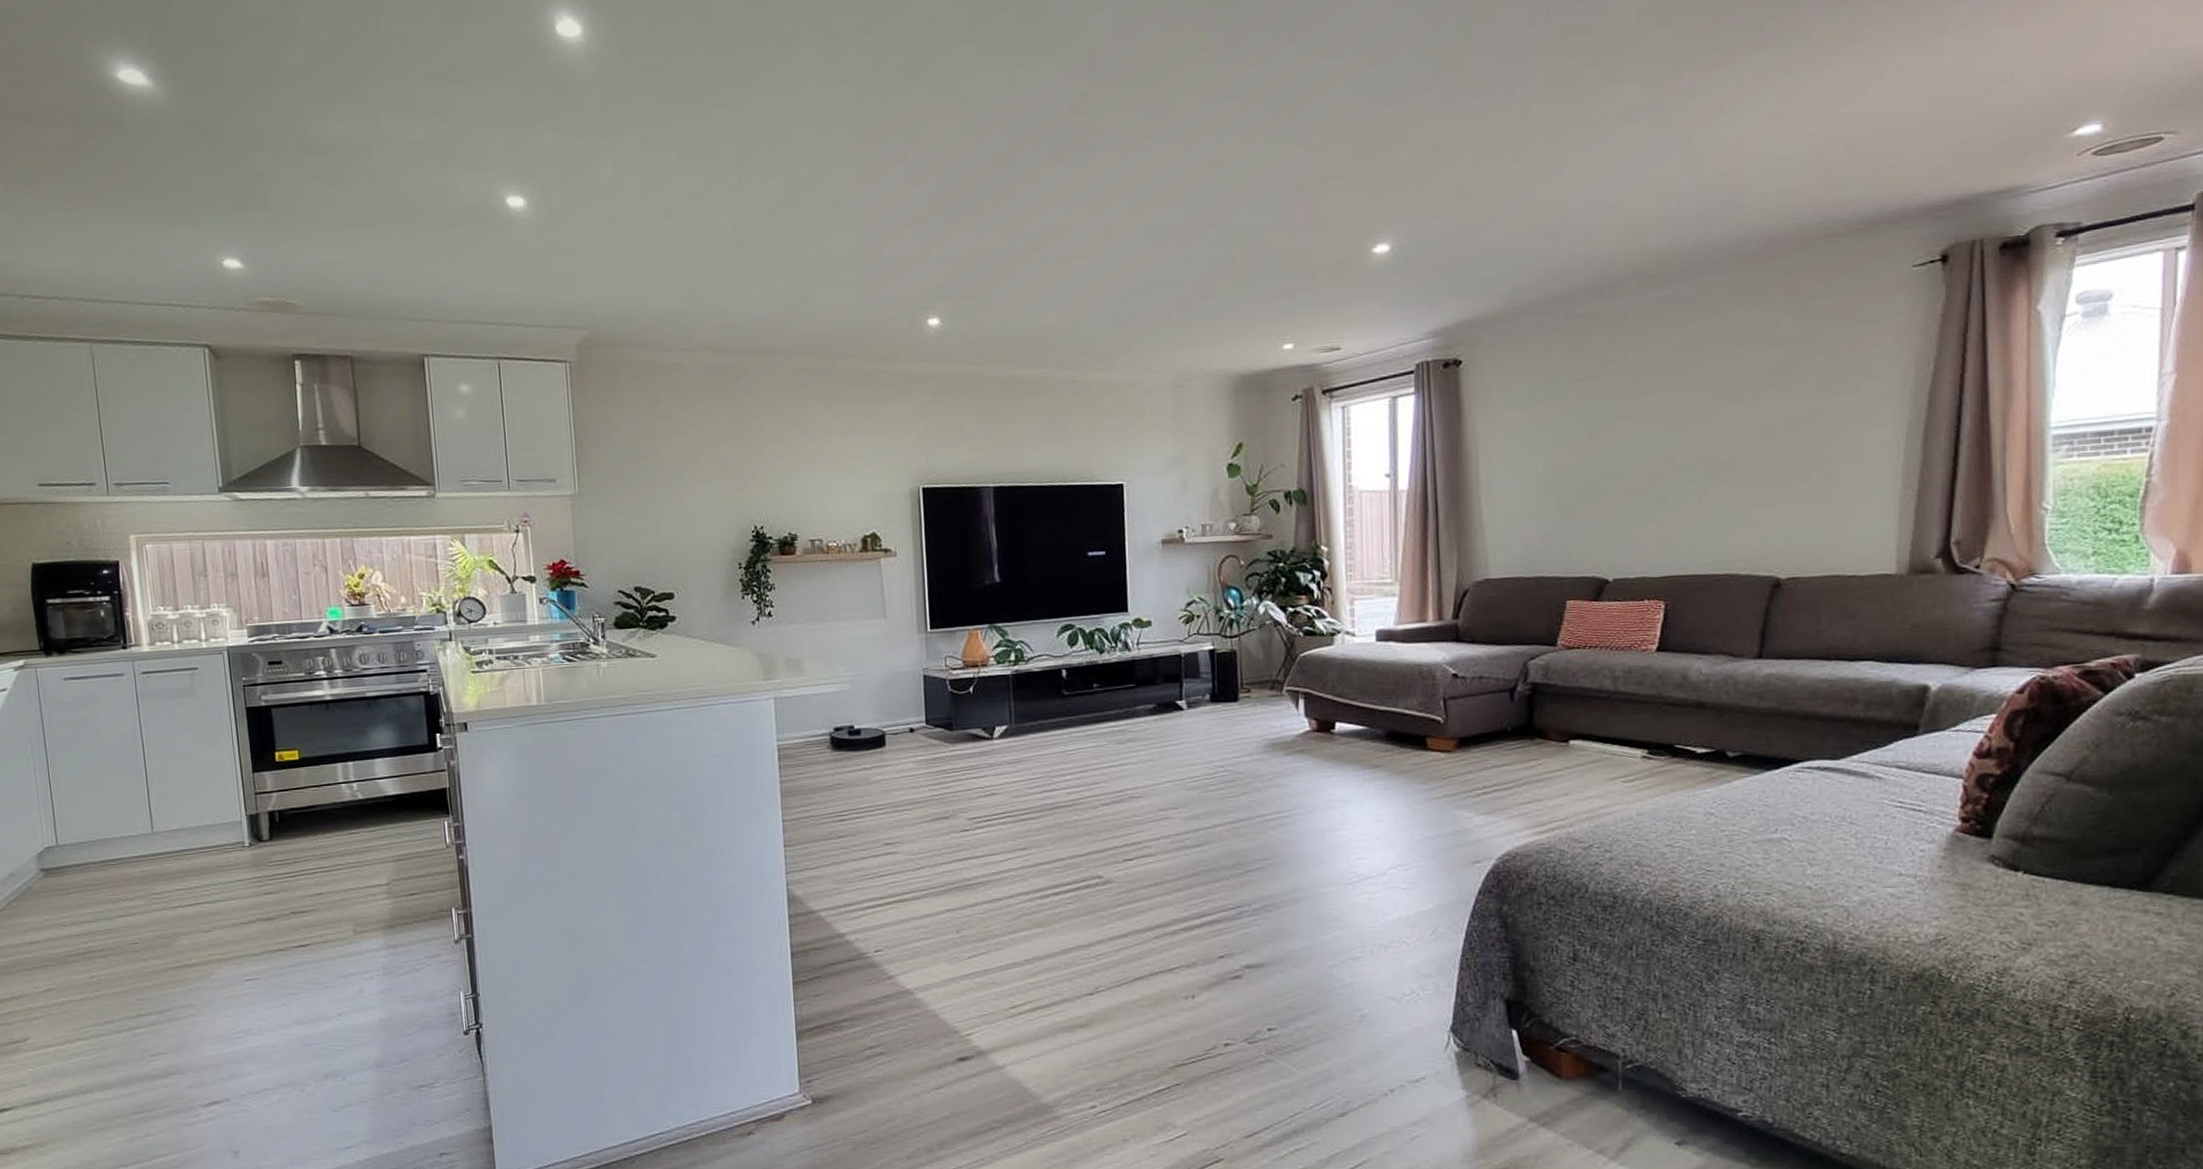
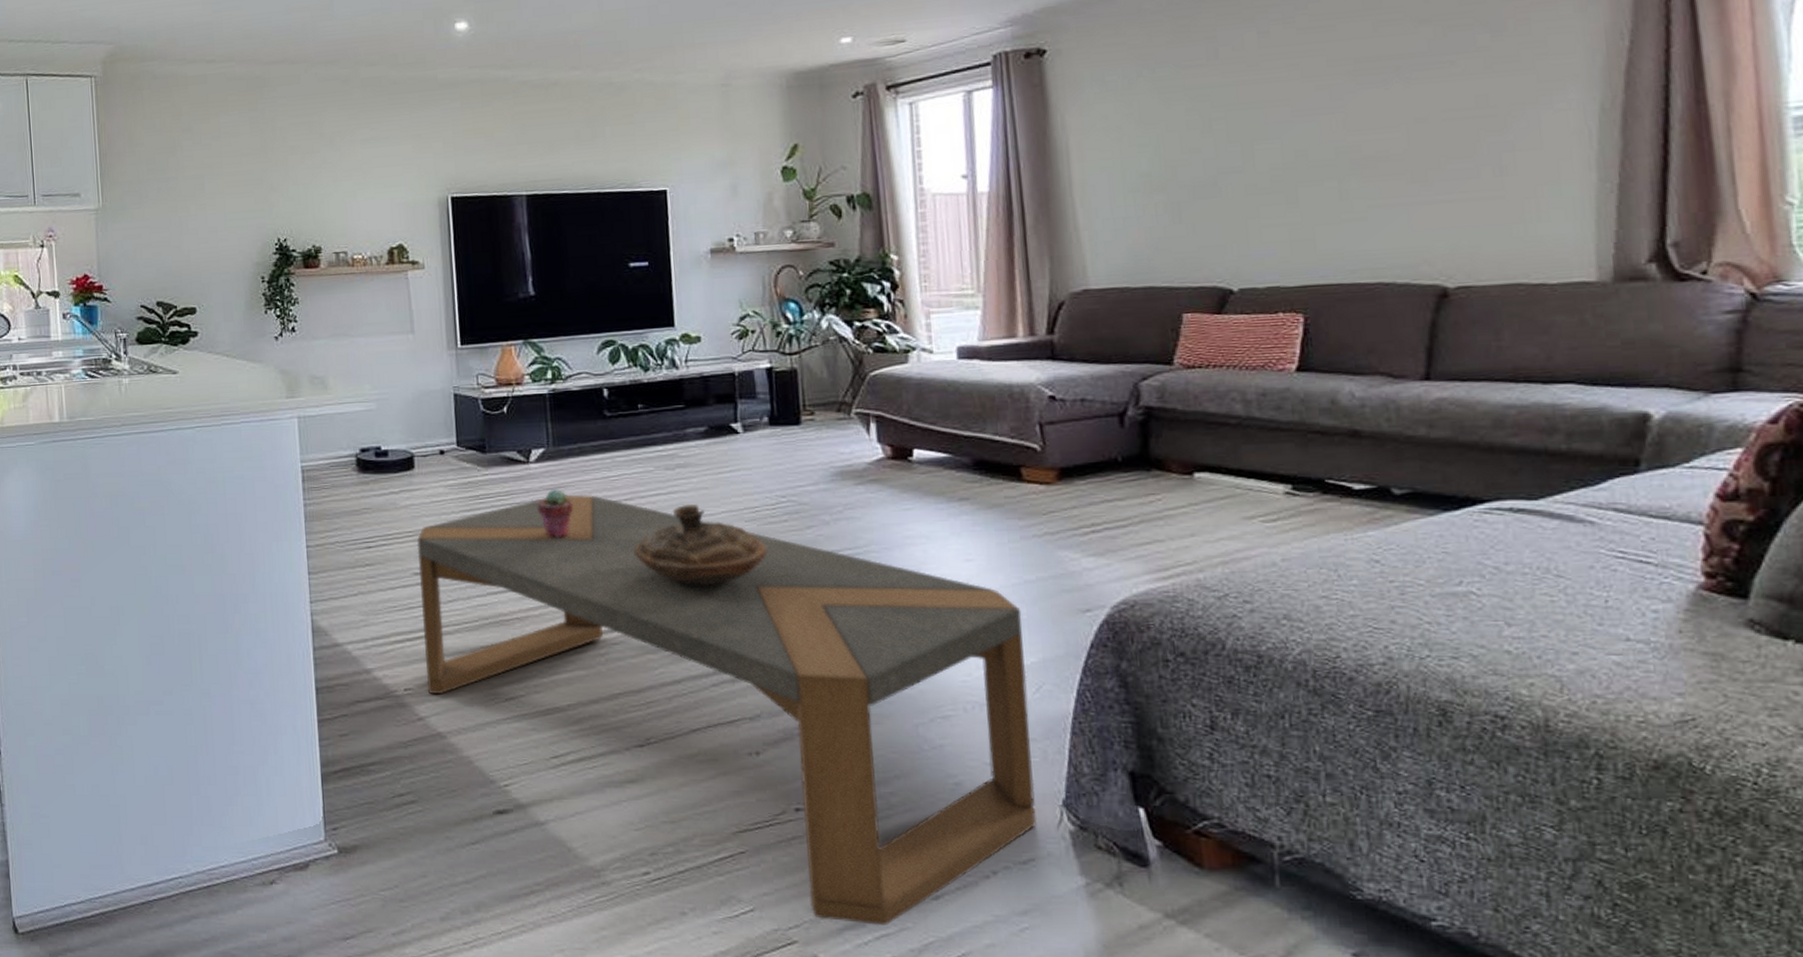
coffee table: none [887,767,1428,1142] -> present [416,494,1037,926]
potted succulent: none [1000,762,1033,808] -> present [537,488,574,537]
decorative bowl: none [1088,774,1206,849] -> present [634,503,767,586]

